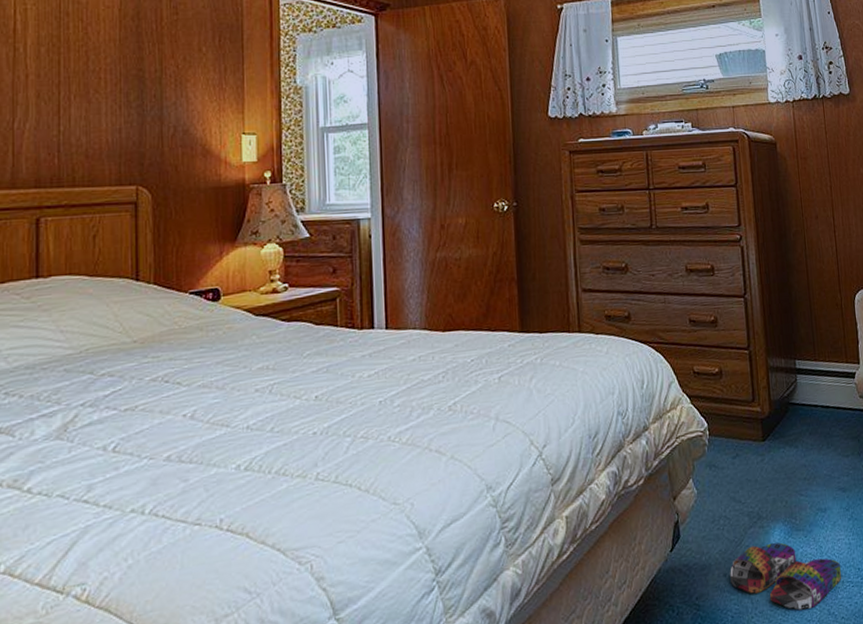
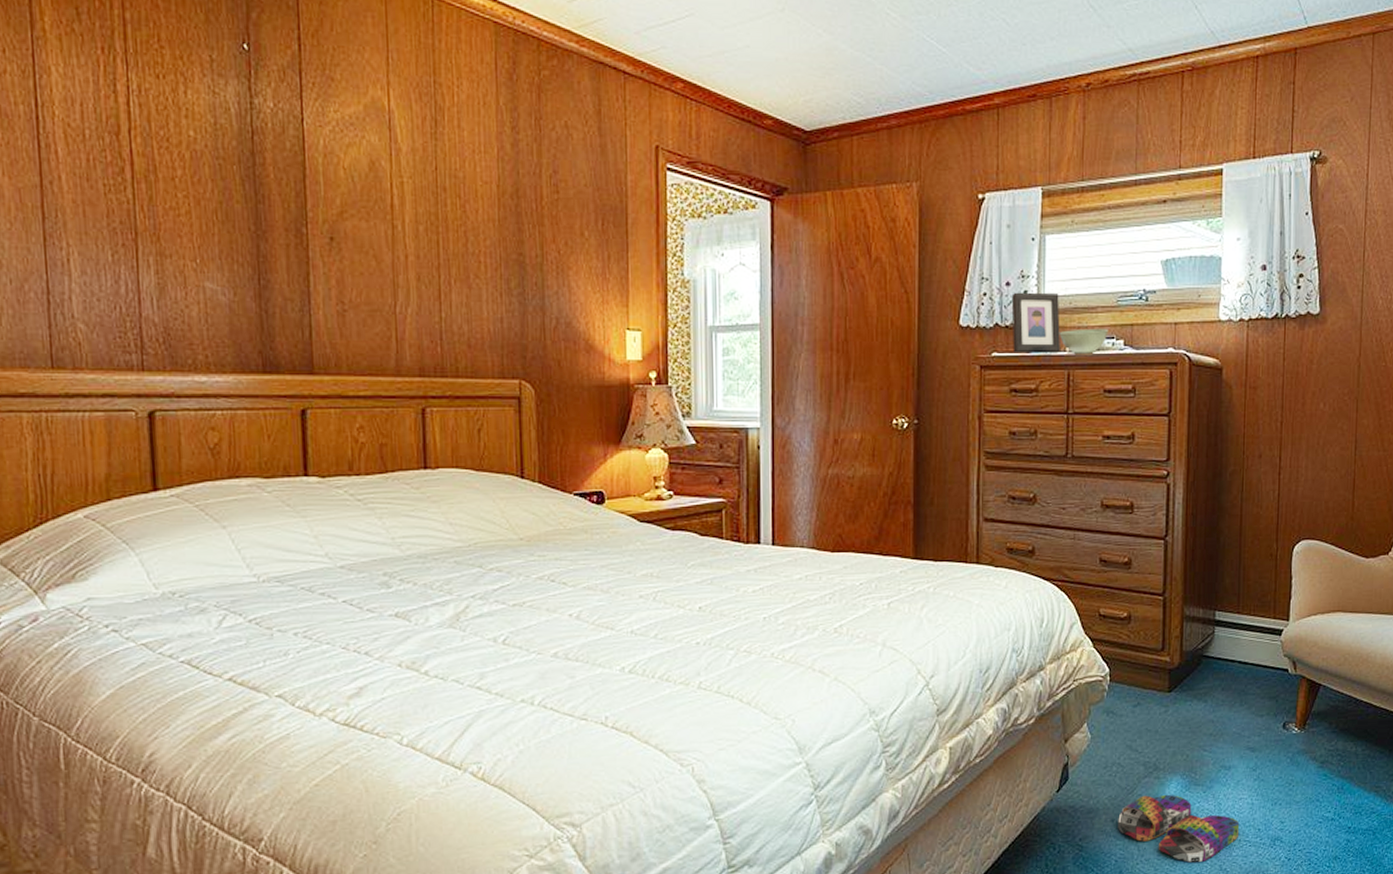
picture frame: none [592,85,638,139] -> present [1011,292,1060,354]
bowl: none [635,113,678,139] -> present [1059,328,1109,357]

